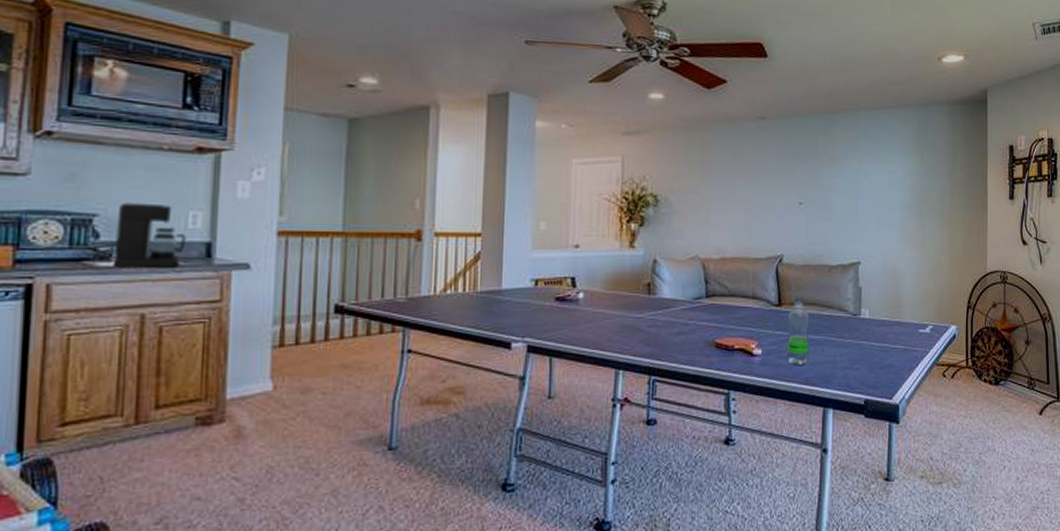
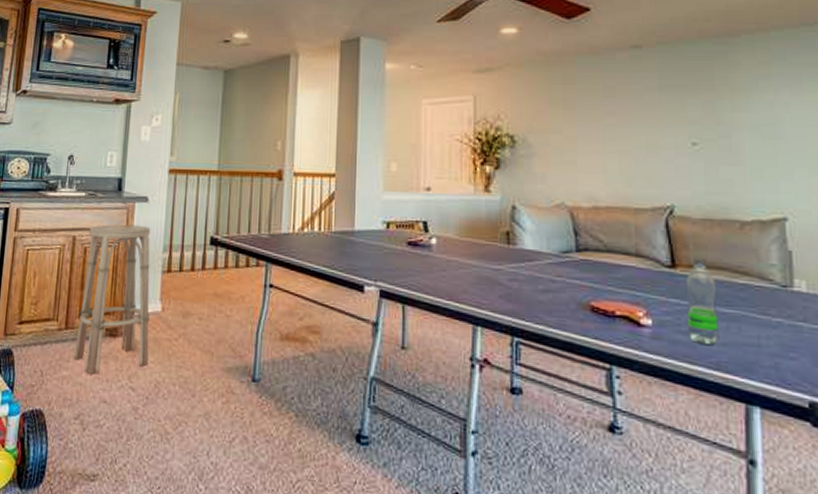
coffee maker: present [113,202,187,269] -> none [57,144,106,200]
bar stool: none [149,296,258,471] -> present [73,224,151,374]

